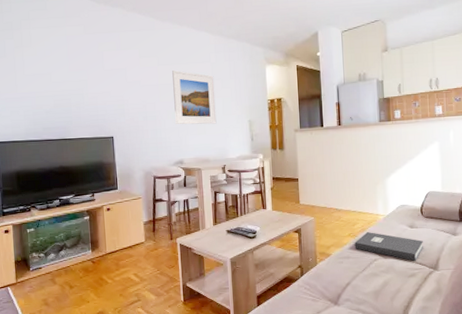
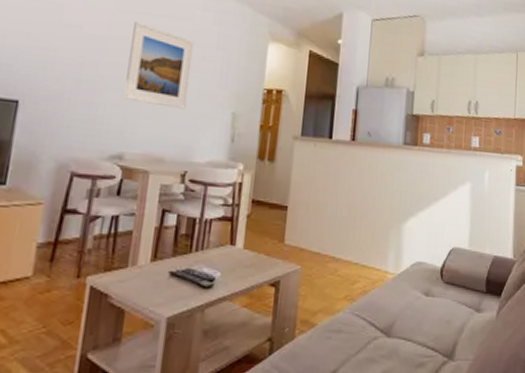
book: present [354,231,423,261] -> none [350,294,439,344]

